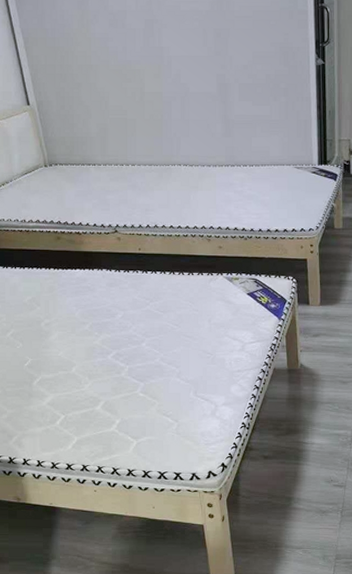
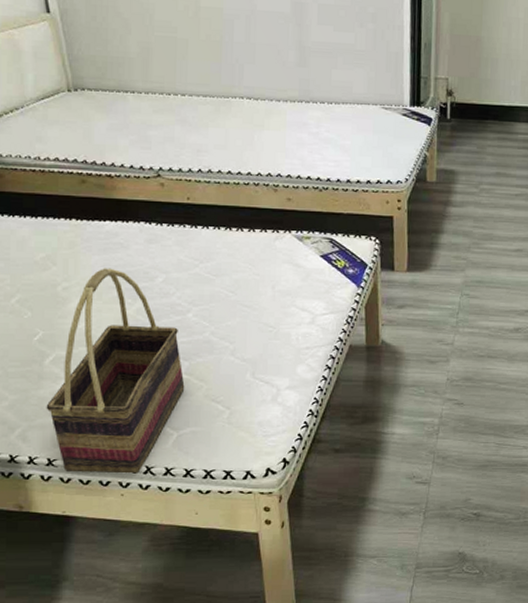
woven basket: none [35,307,141,474] -> present [46,268,185,474]

